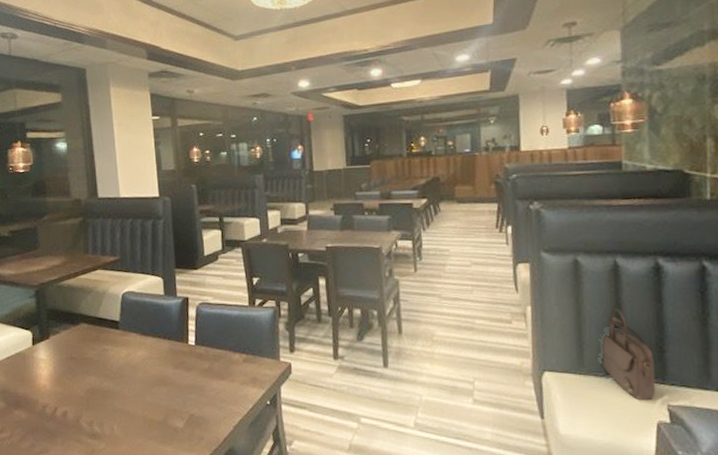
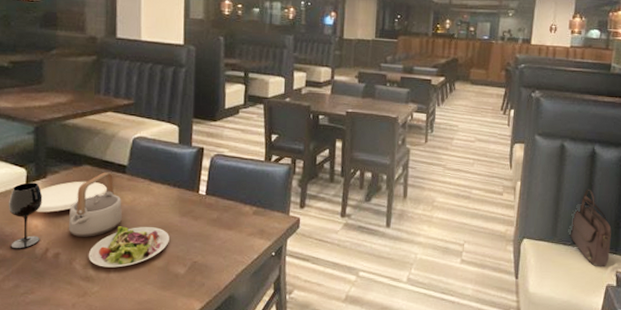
wine glass: none [19,344,49,409] -> present [8,182,43,249]
plate: none [42,339,103,372] -> present [35,181,107,213]
teapot: none [72,329,120,395] -> present [68,172,123,238]
salad plate: none [92,381,165,424] -> present [88,226,169,268]

